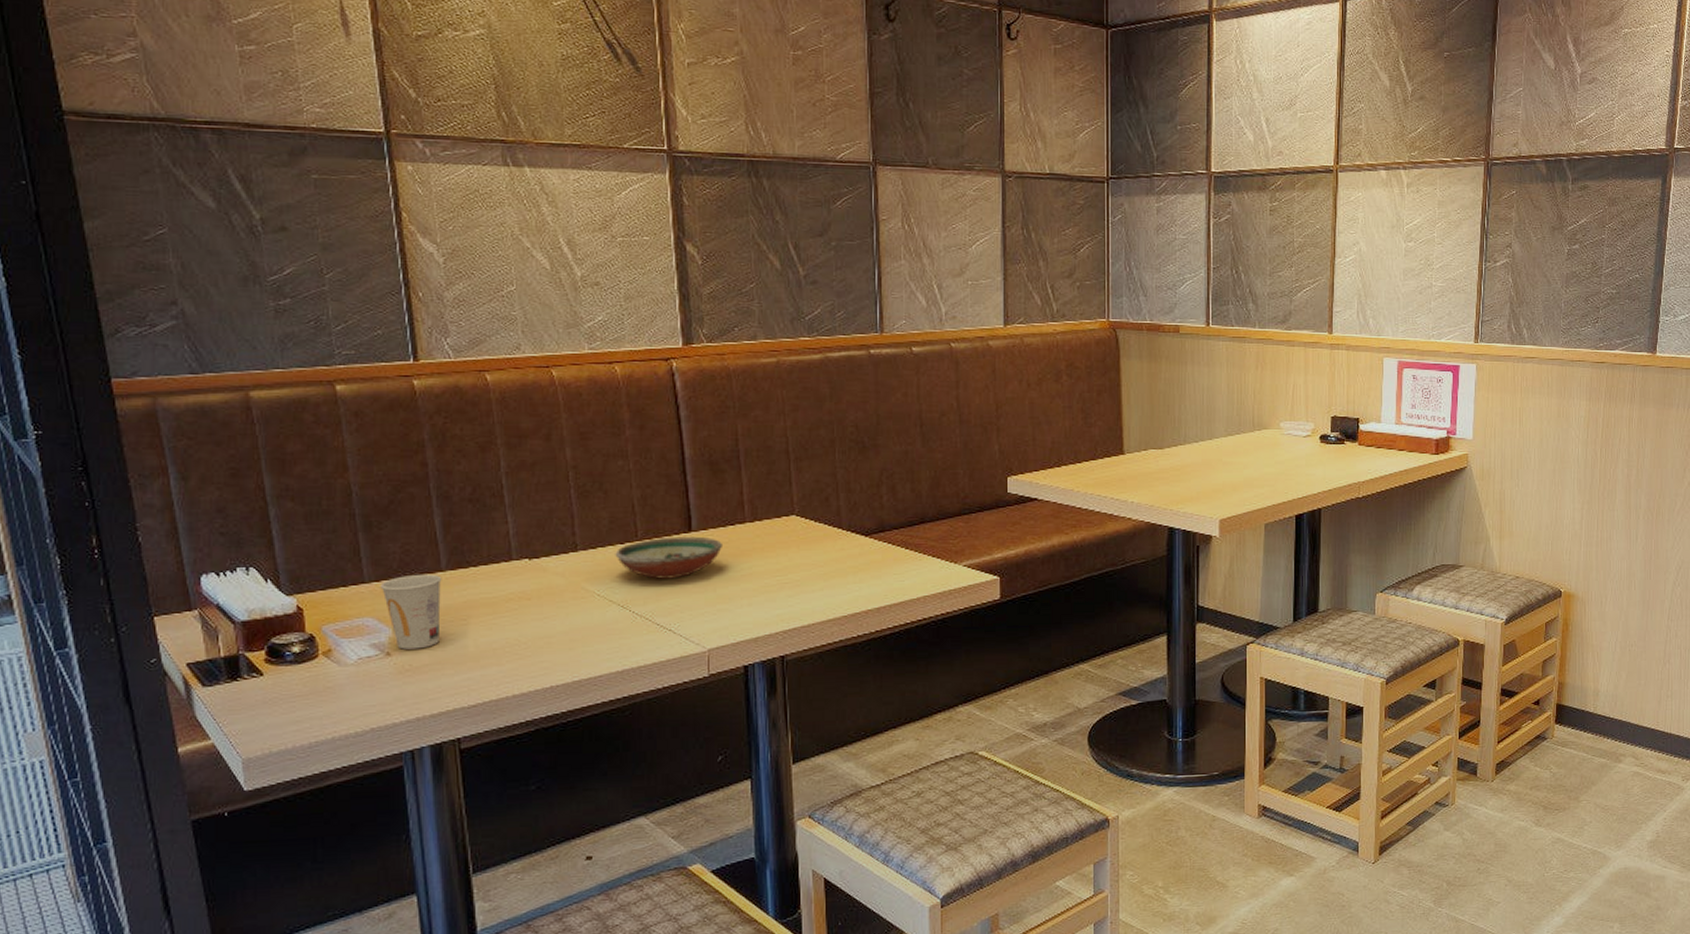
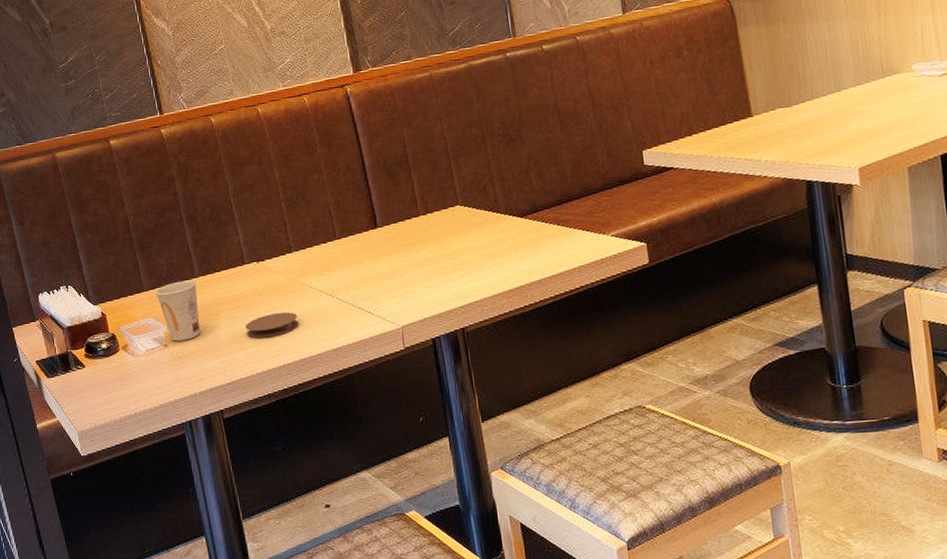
coaster: none [504,622,577,652] -> present [245,312,299,338]
decorative bowl: present [615,536,724,579] -> none [320,231,404,270]

